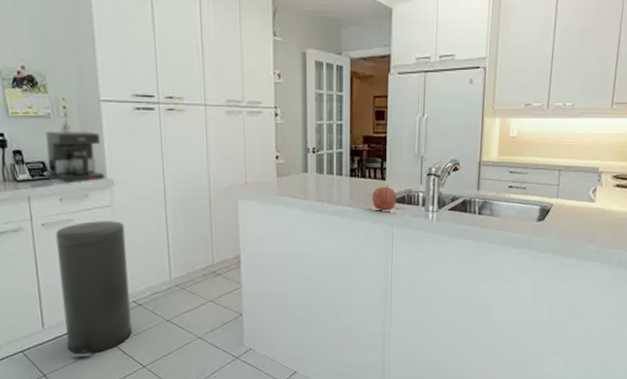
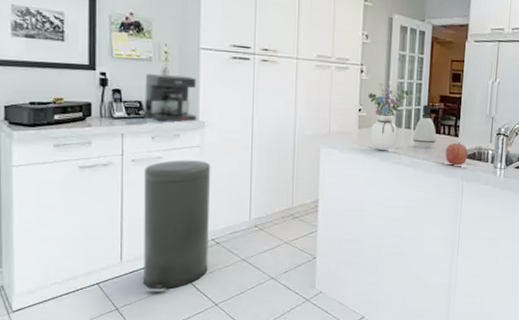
bouquet: none [284,121,335,199] -> present [367,79,414,150]
soap dispenser: none [336,147,363,193] -> present [412,104,440,147]

